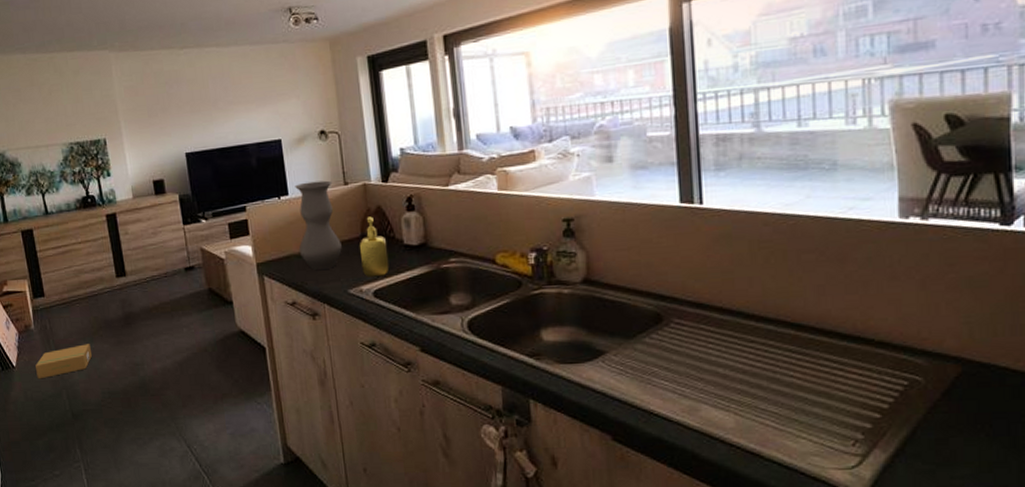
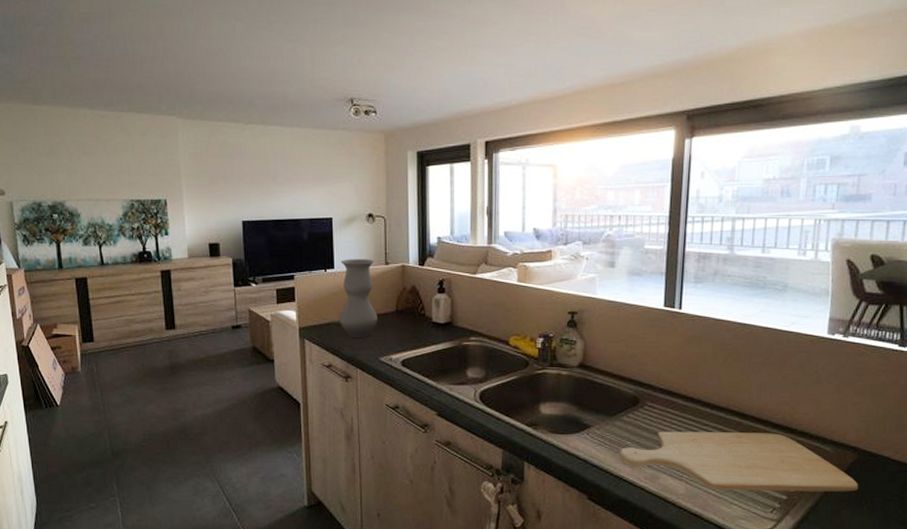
box: present [35,344,92,379] -> none [79,389,136,419]
soap dispenser: present [359,216,389,277] -> none [393,294,418,348]
chopping board: none [645,346,970,422] -> present [619,431,859,492]

